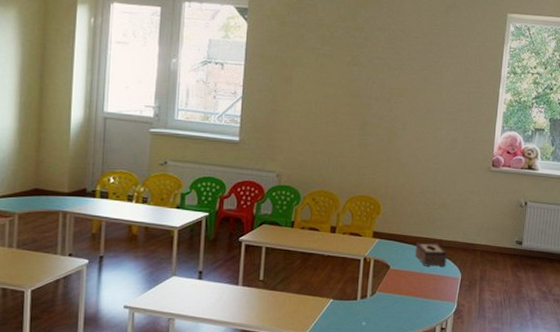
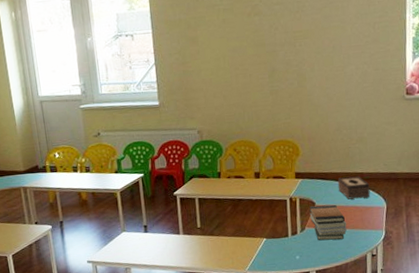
book stack: none [382,269,420,309] -> present [309,204,347,241]

